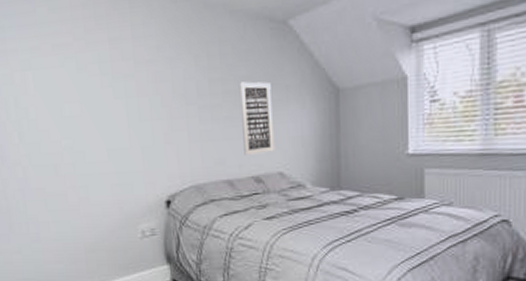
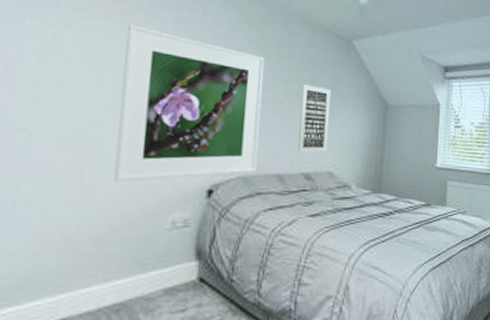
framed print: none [72,54,206,199] -> present [114,23,265,182]

